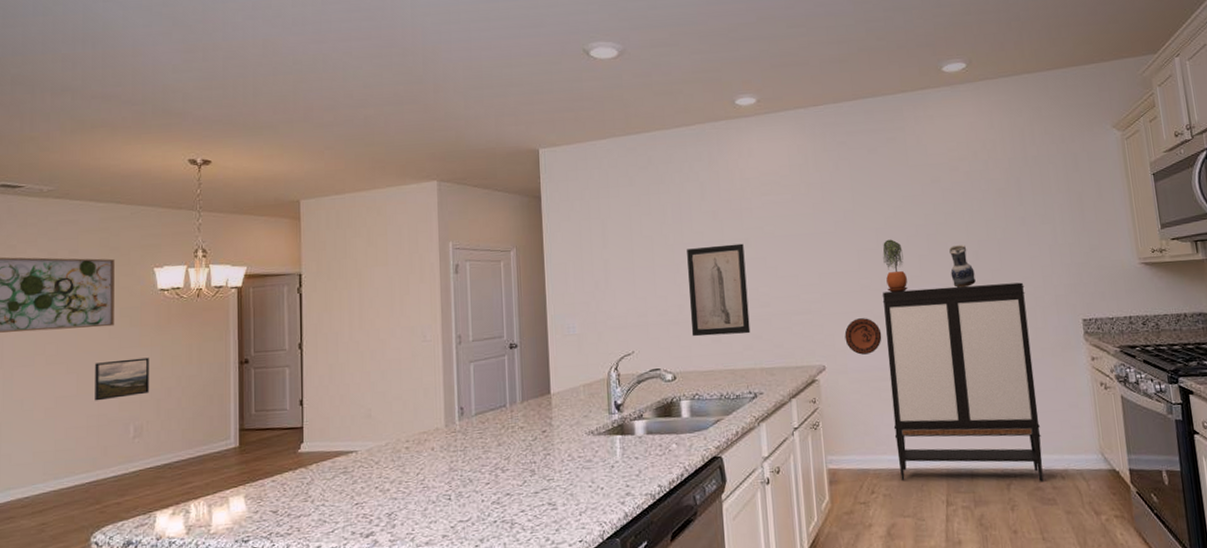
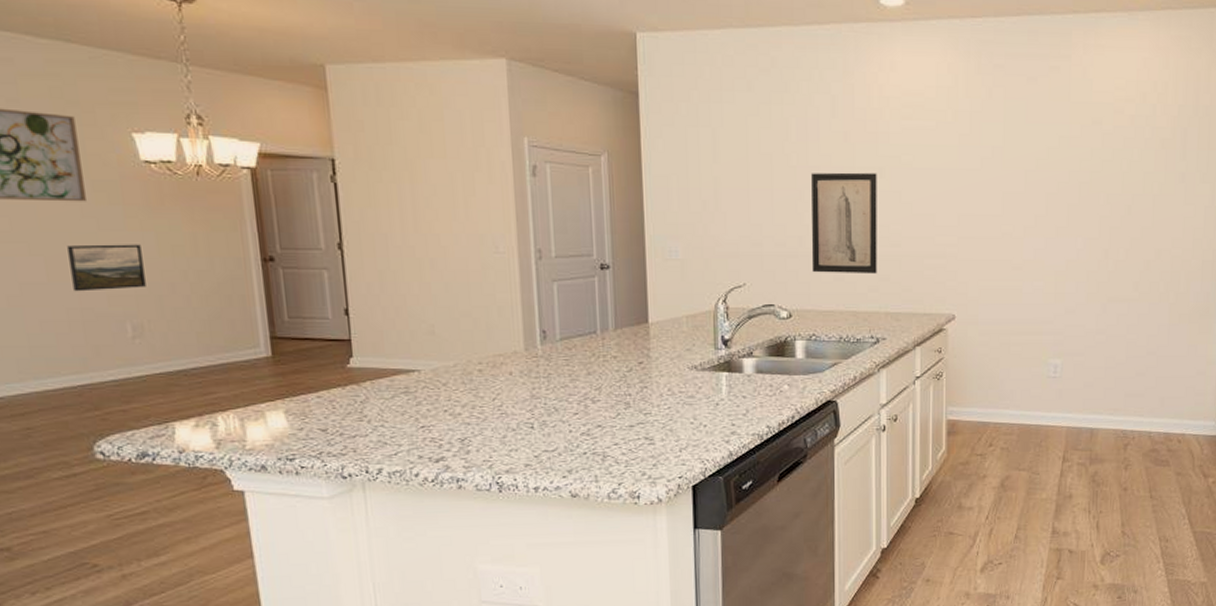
decorative plate: present [844,318,882,355] -> none [979,268,1018,306]
storage cabinet: present [882,282,1044,482] -> none [1019,241,1173,444]
potted plant: present [883,239,908,293] -> none [1029,184,1052,243]
ceramic jug: present [949,245,976,289] -> none [1099,197,1124,244]

